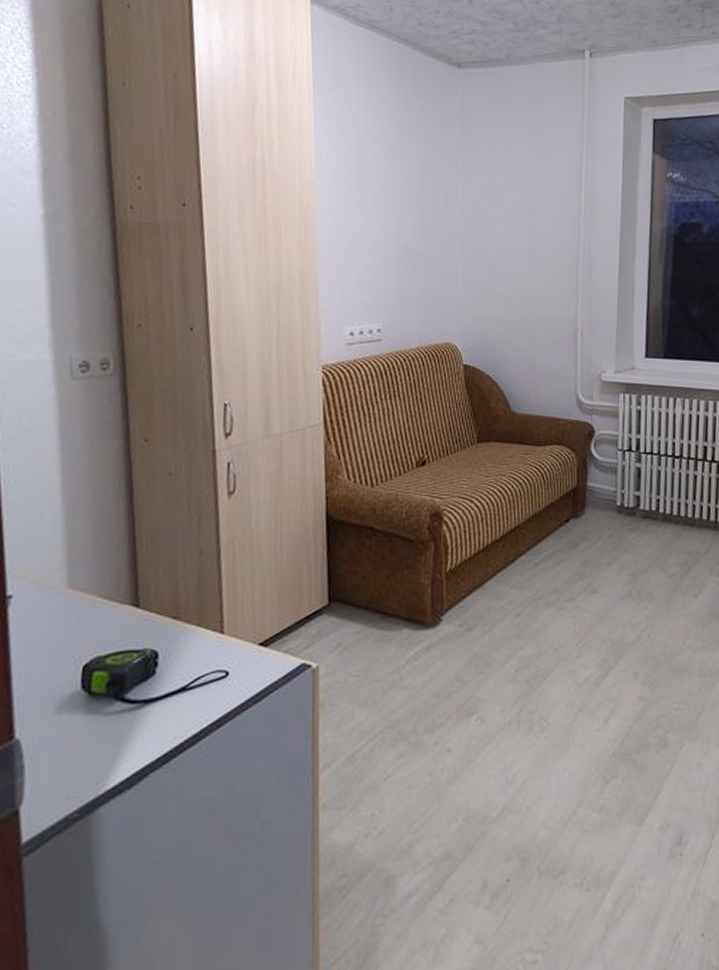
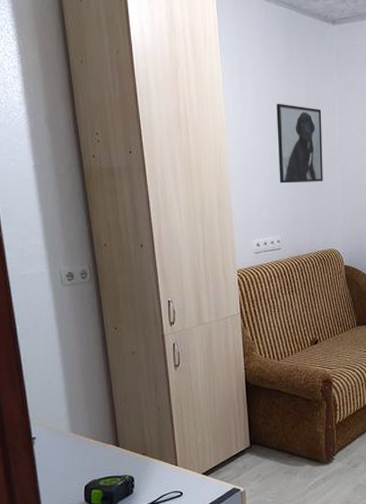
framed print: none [382,157,441,258] -> present [276,103,323,184]

